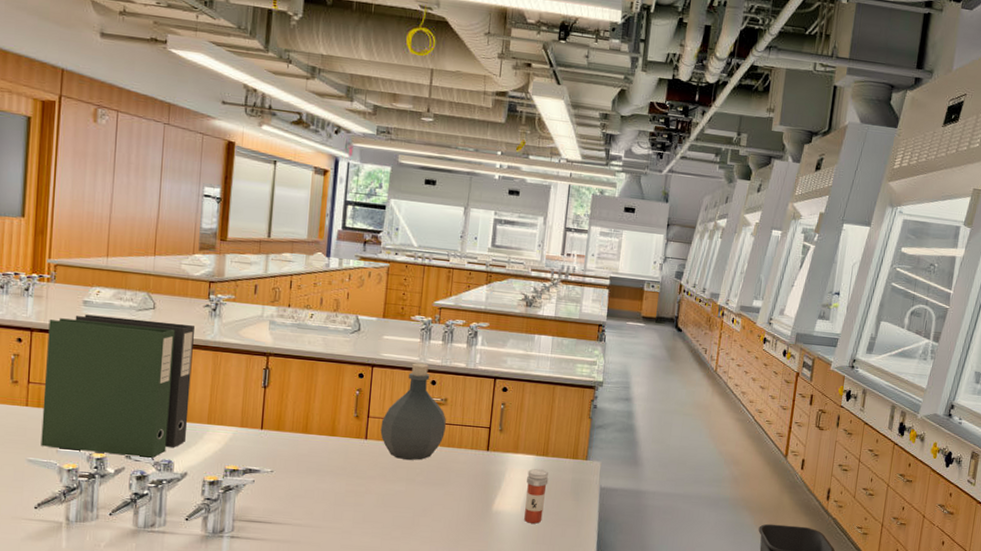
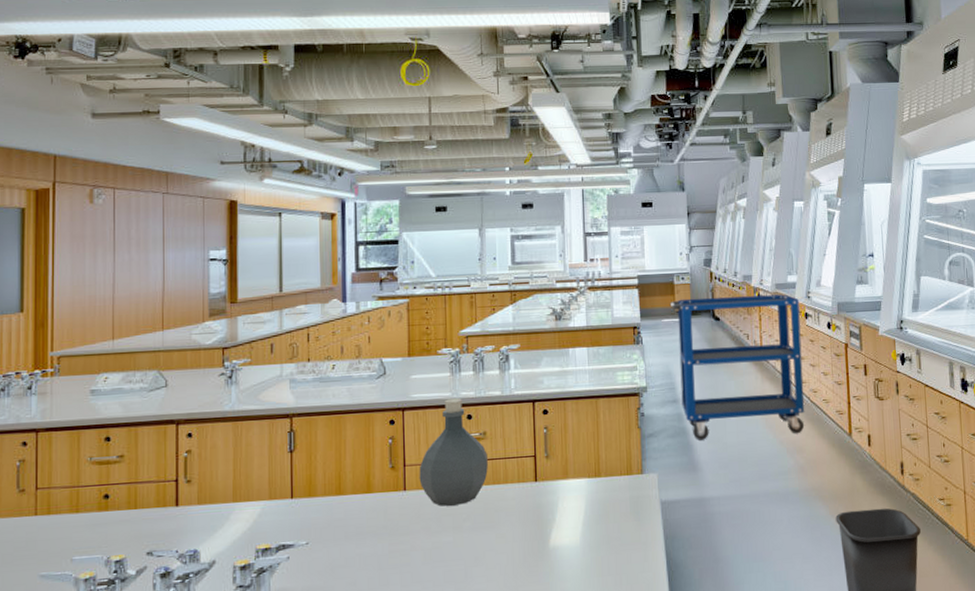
binder: present [41,314,194,458] -> none [53,397,212,558]
medicine: present [524,468,549,524] -> none [581,491,605,554]
utility cart: none [632,305,760,448] -> present [669,294,805,440]

